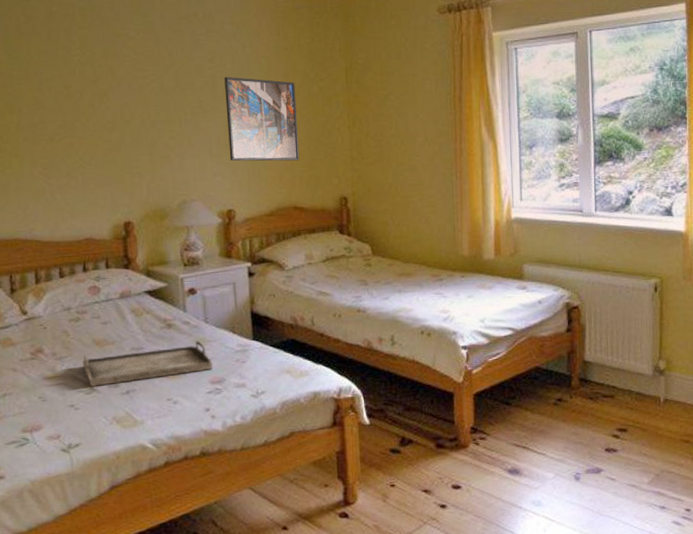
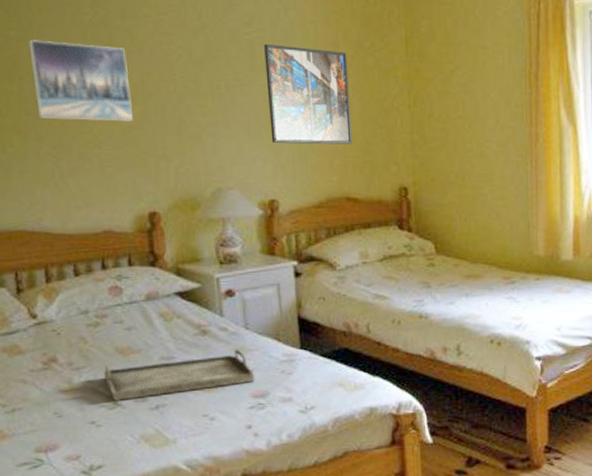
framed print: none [26,78,113,146] -> present [27,40,133,123]

